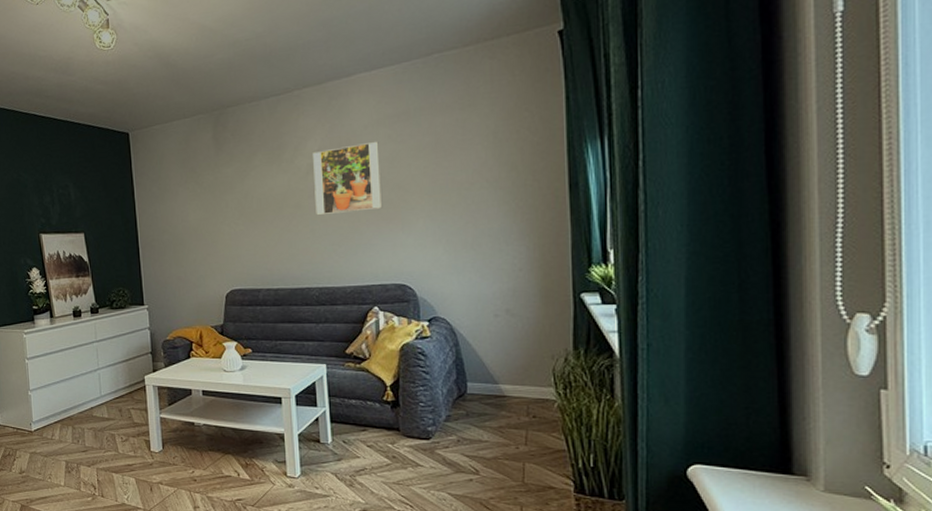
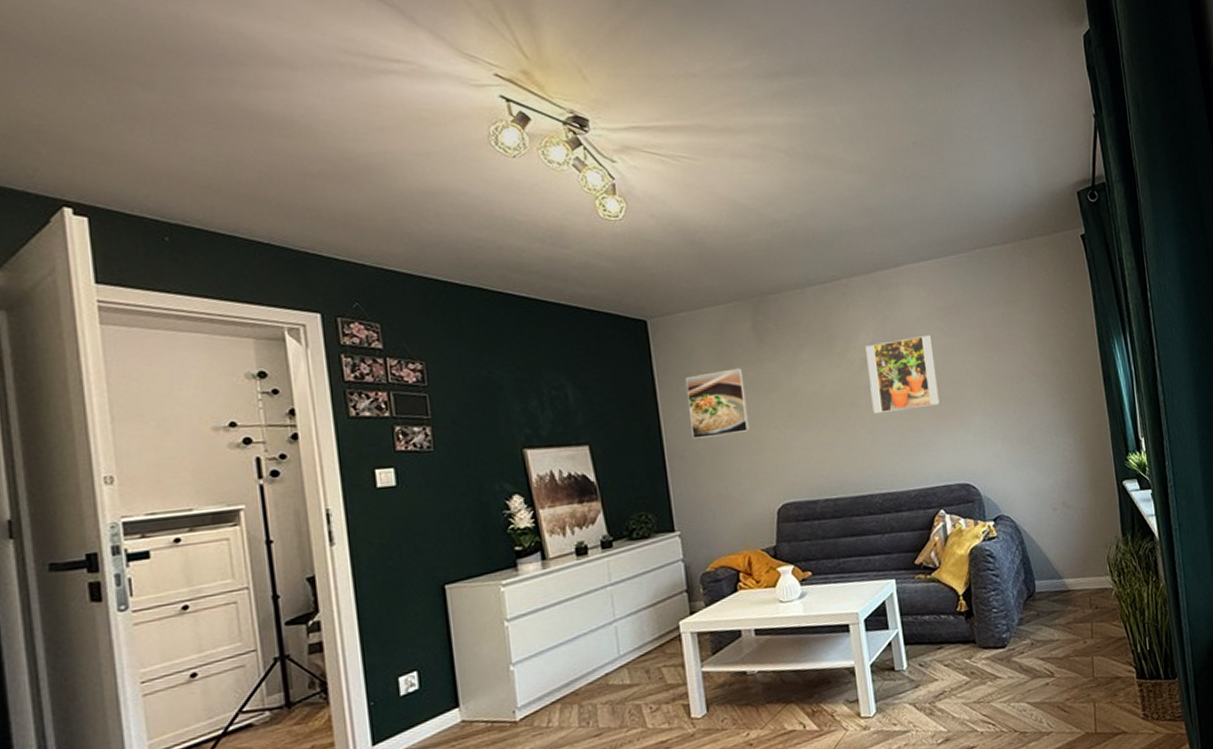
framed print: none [156,172,207,231] -> present [685,368,751,439]

